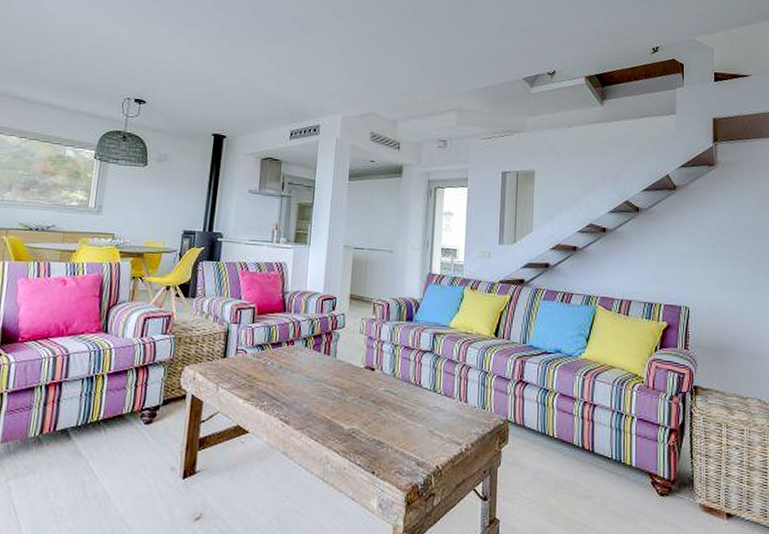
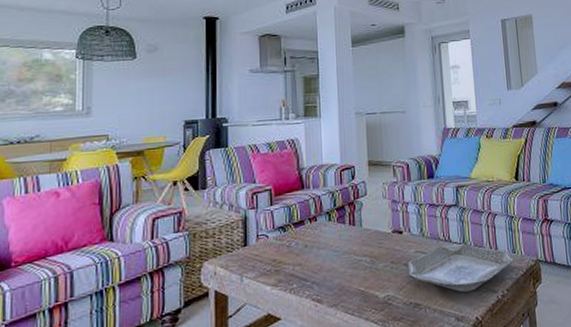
decorative plate: none [375,388,482,440] -> present [408,243,514,293]

